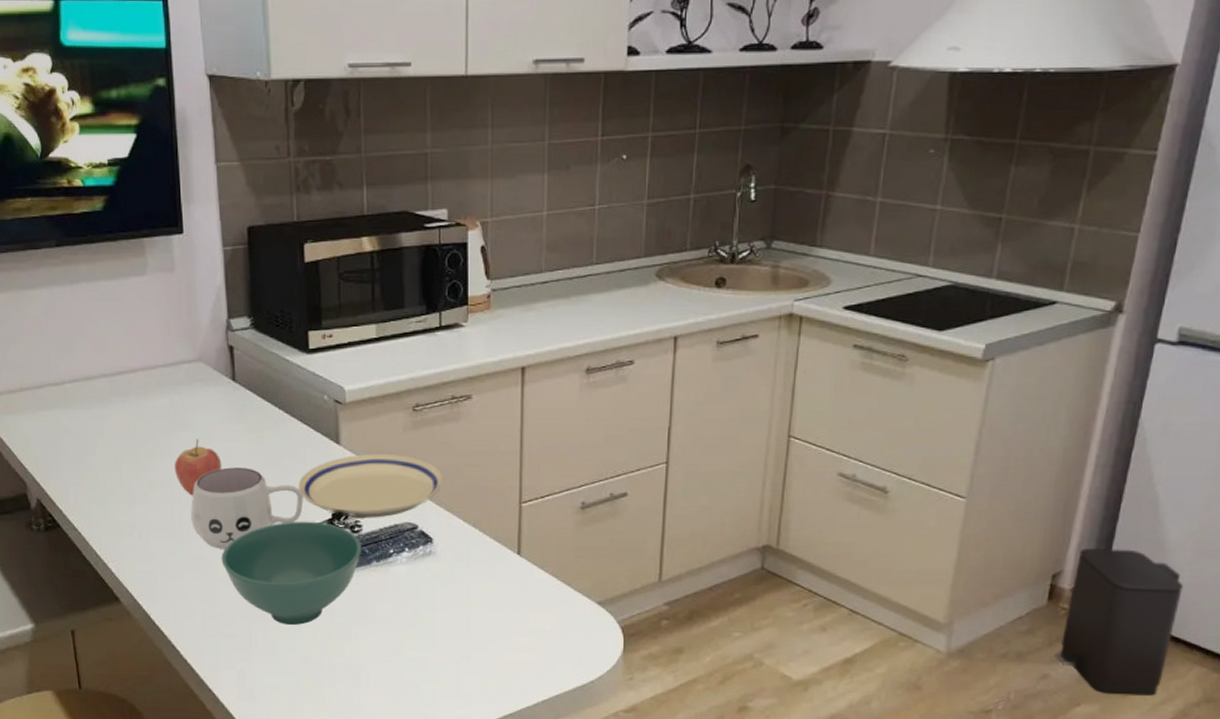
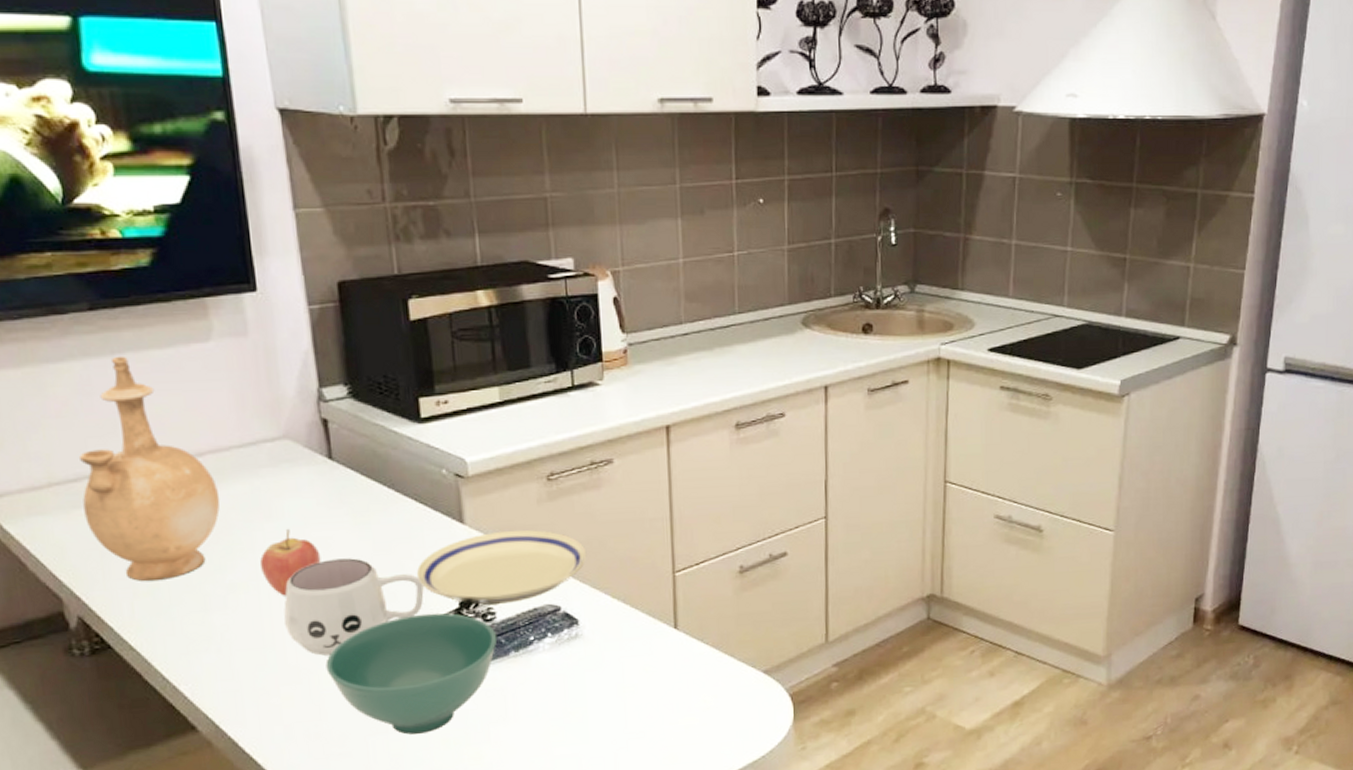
vase: none [44,285,147,475] -> present [80,356,221,582]
pedal bin: present [1054,547,1183,696] -> none [1203,567,1306,707]

